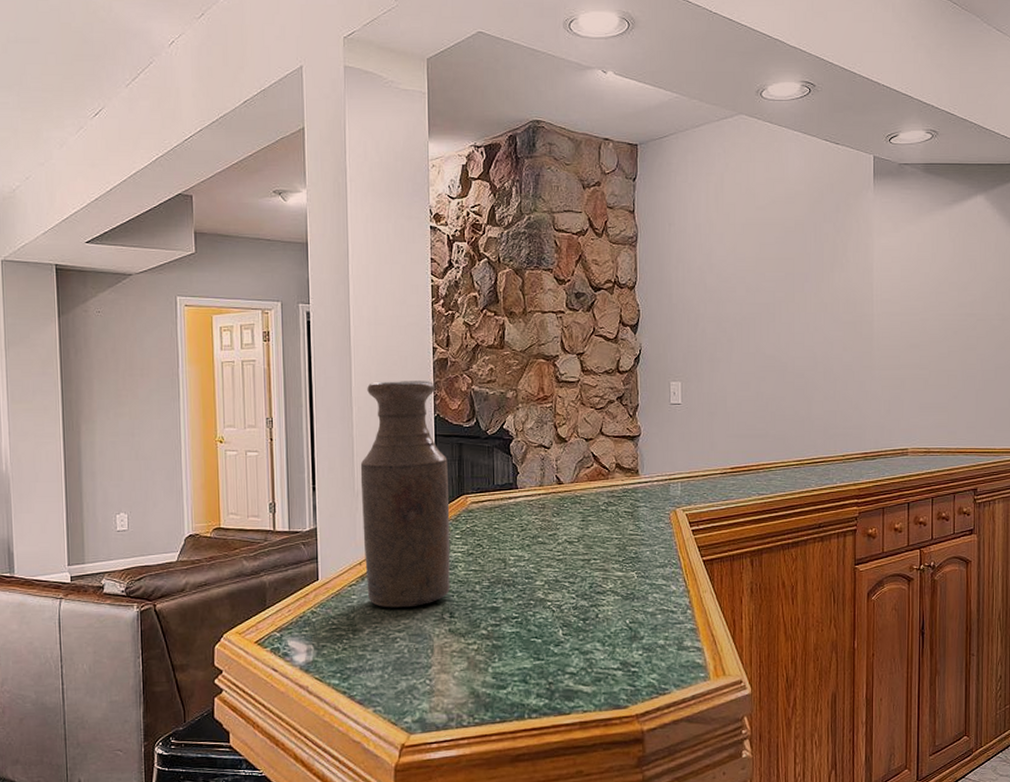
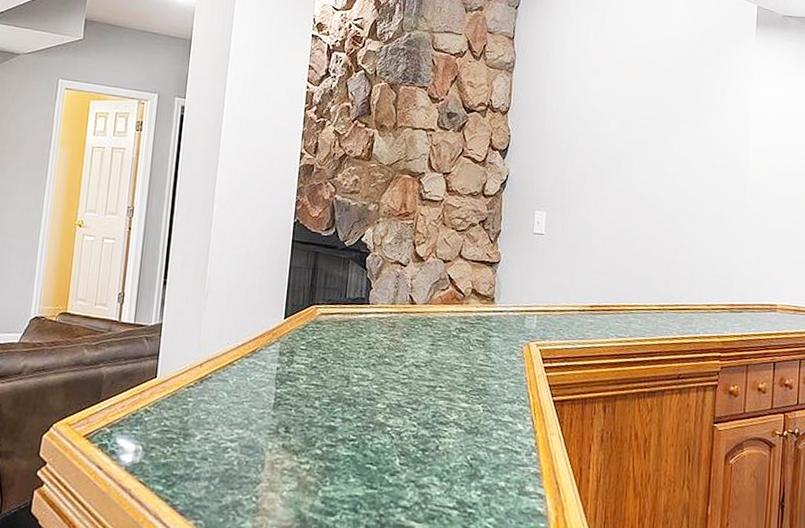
bottle: present [360,381,451,608] -> none [204,181,302,417]

